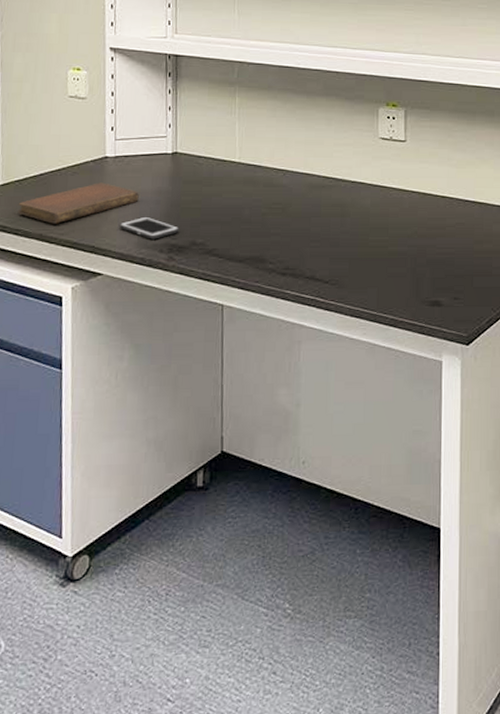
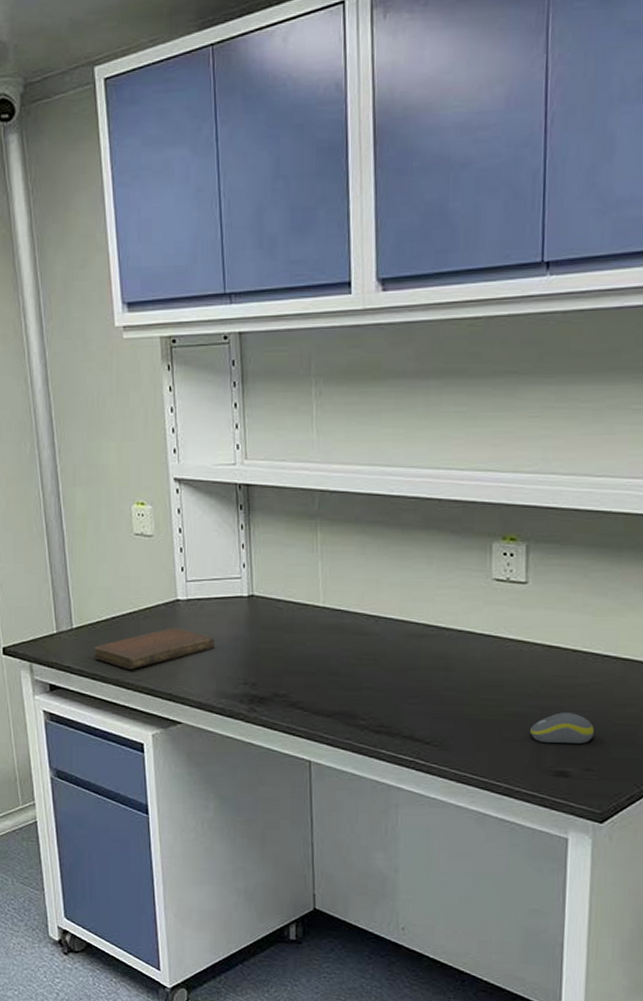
cell phone: present [119,216,180,239] -> none [195,664,260,689]
computer mouse: none [410,250,459,276] -> present [530,712,594,744]

